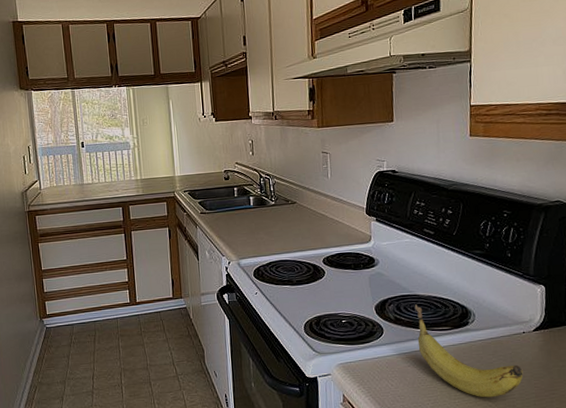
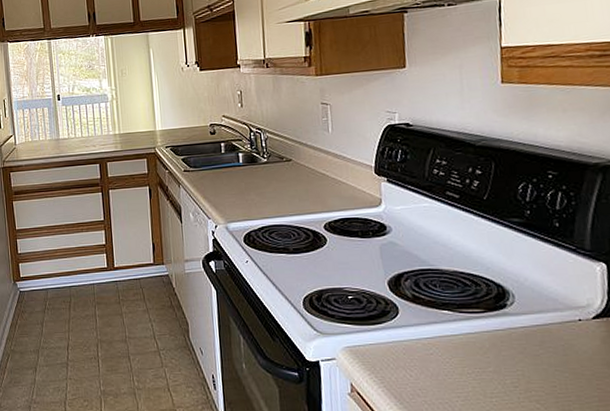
fruit: present [414,304,523,398] -> none [437,280,581,398]

